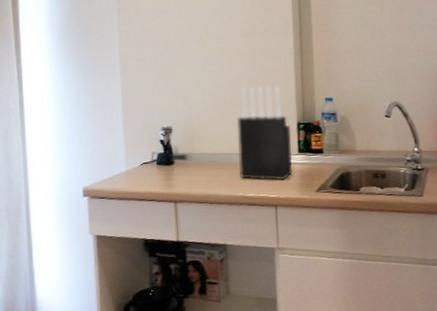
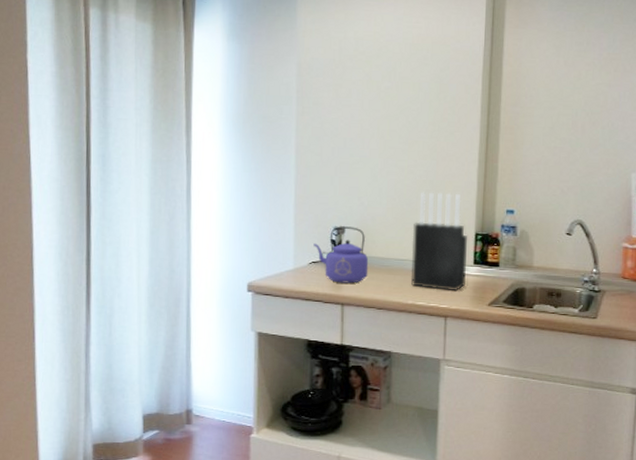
kettle: none [143,126,198,181] -> present [313,226,369,284]

